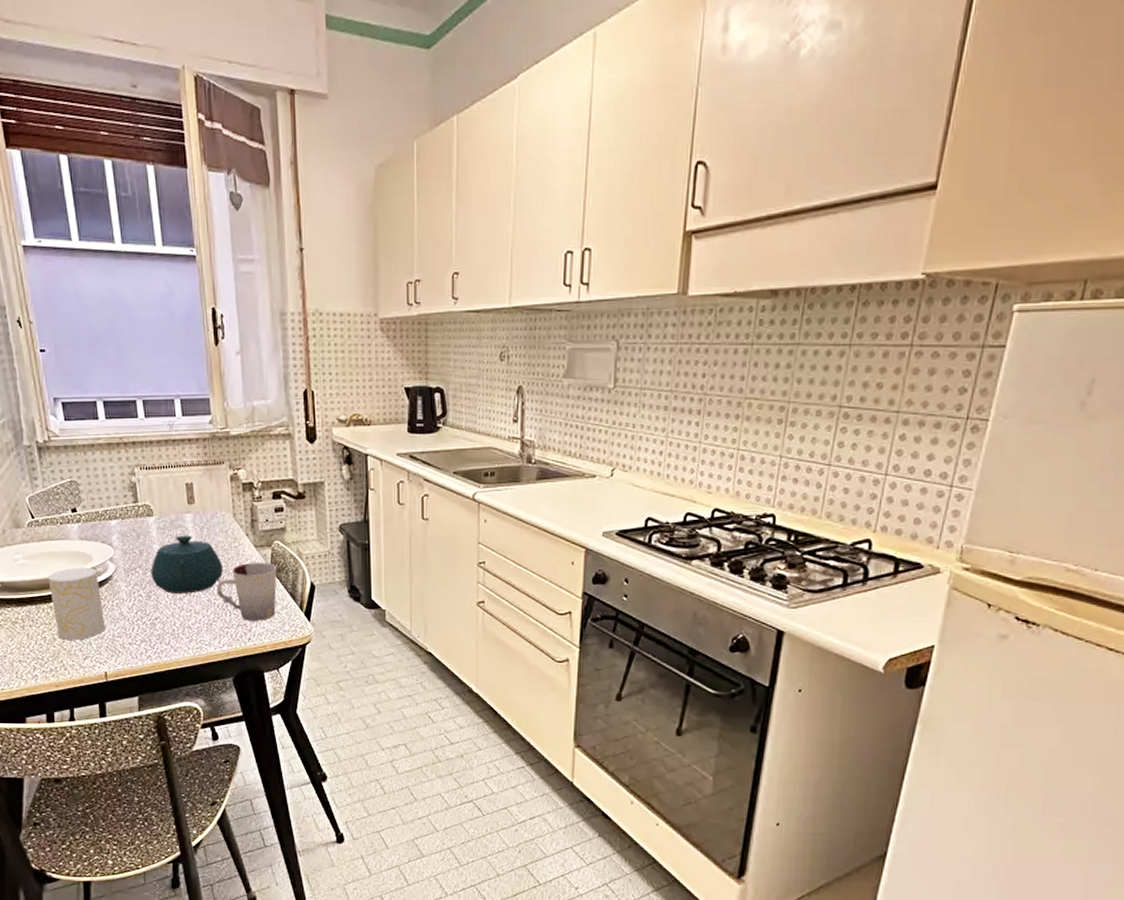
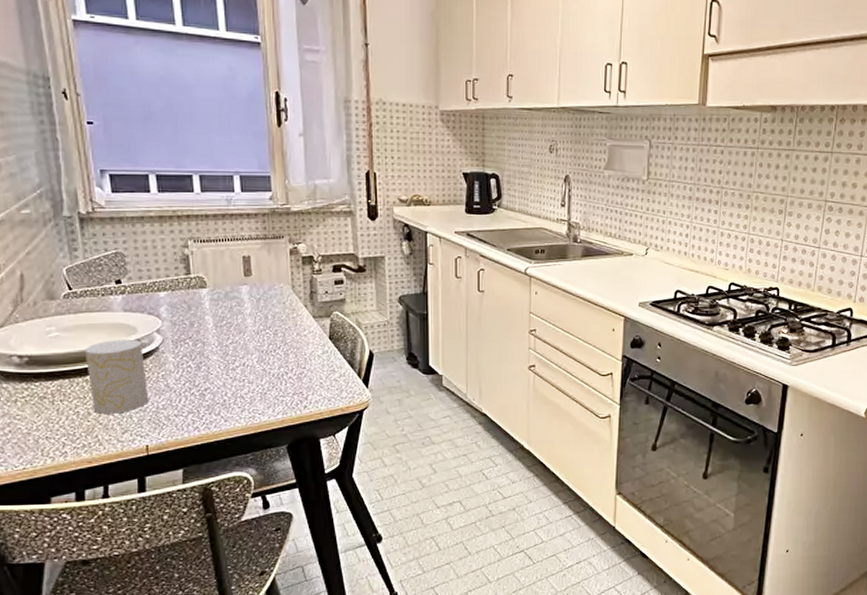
teapot: present [151,535,224,594] -> none [202,306,280,364]
cup: present [216,562,277,621] -> none [272,332,335,389]

